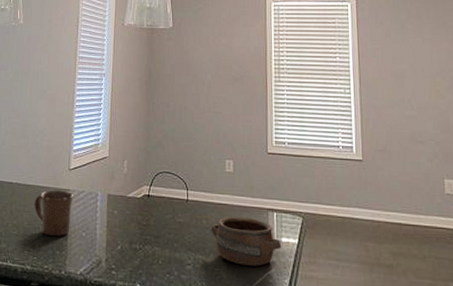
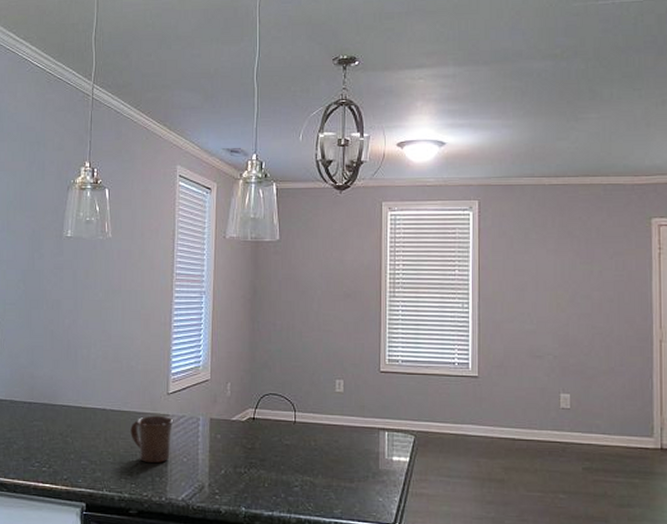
pottery: present [210,217,282,266] -> none [319,437,393,486]

